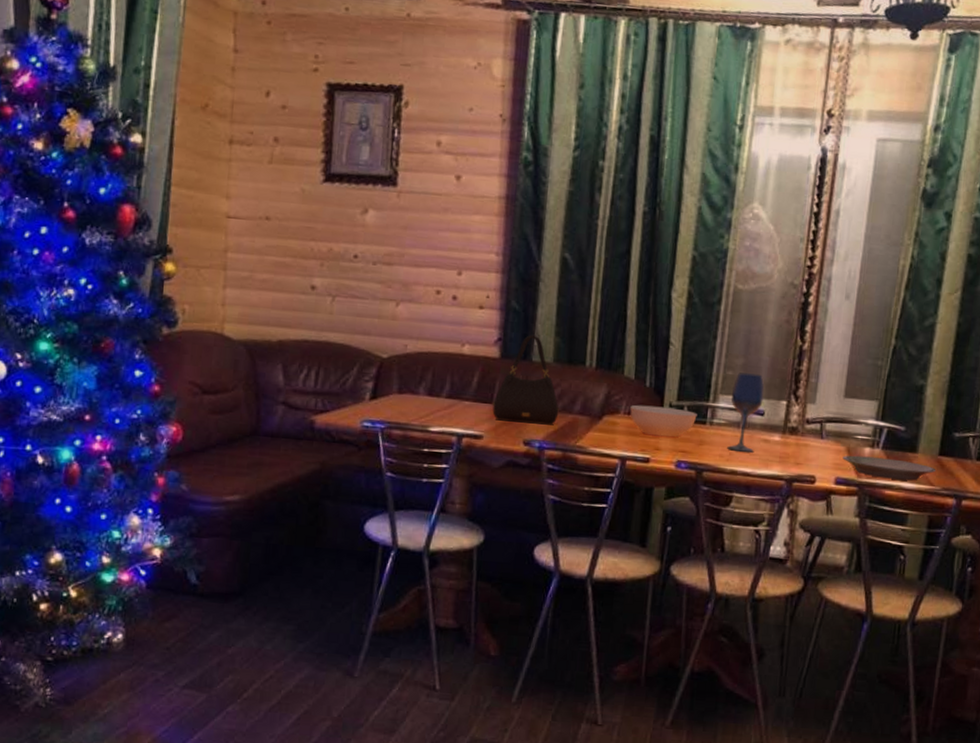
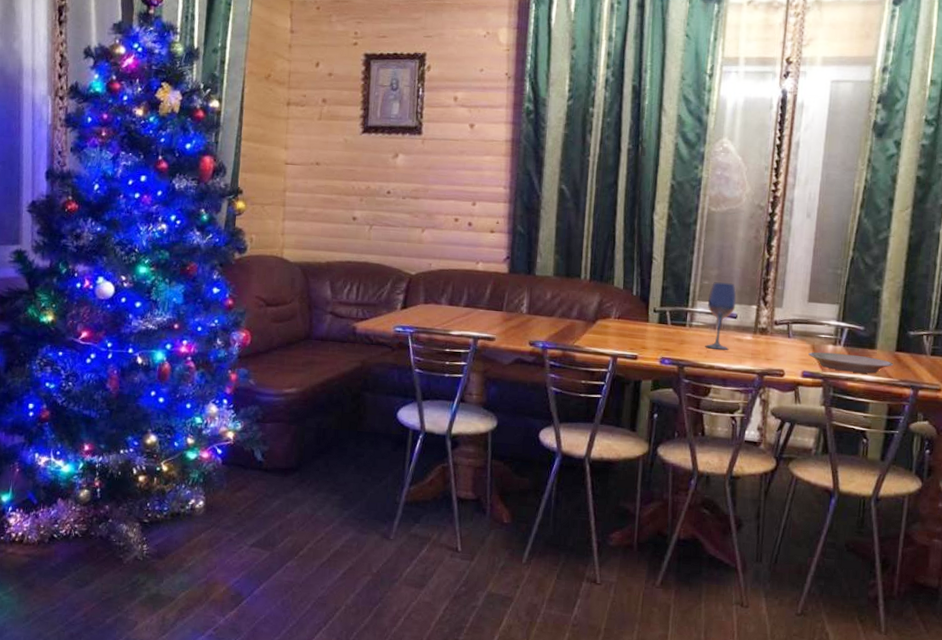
handbag: present [492,335,559,425] -> none [502,254,559,329]
bowl: present [629,404,697,438] -> none [619,310,678,338]

